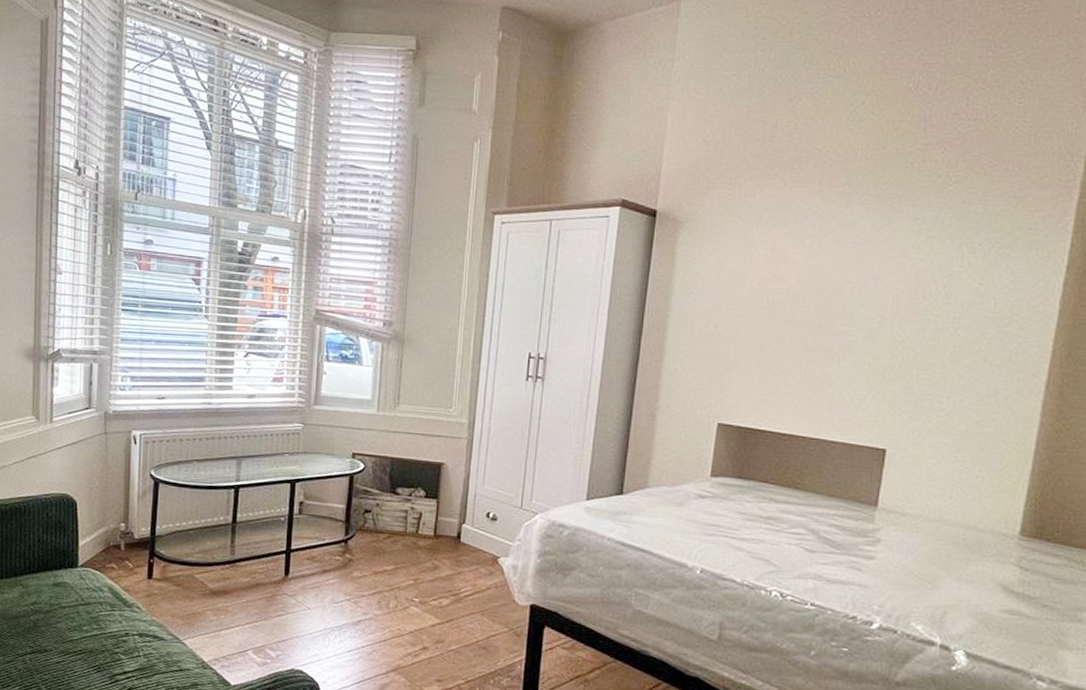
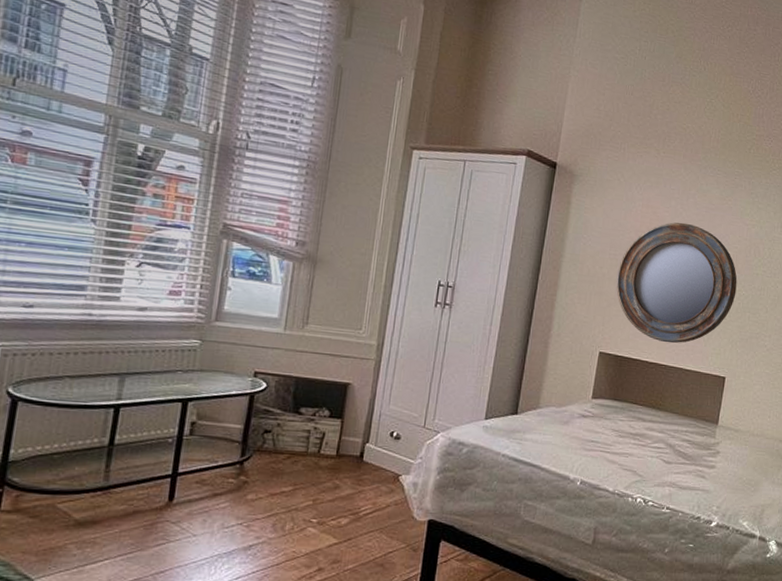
home mirror: none [735,264,900,411] -> present [616,222,737,344]

